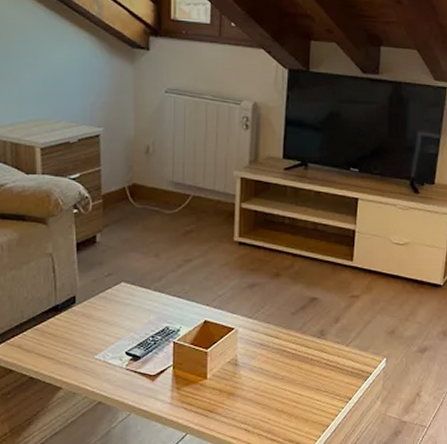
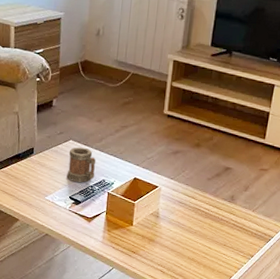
mug: none [120,290,156,334] -> present [67,147,97,183]

